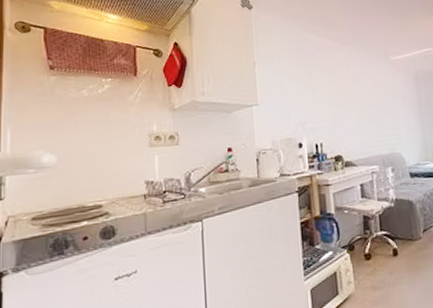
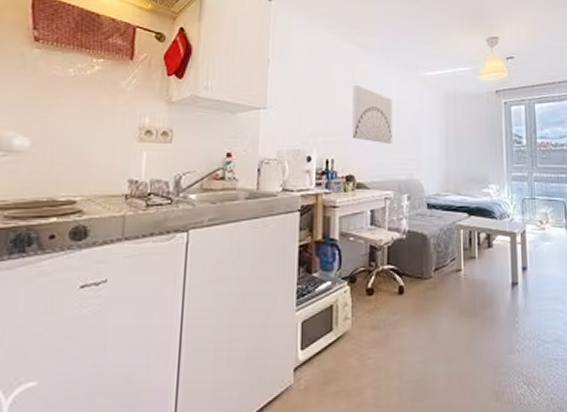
wall art: none [332,74,372,125] -> present [352,84,392,145]

